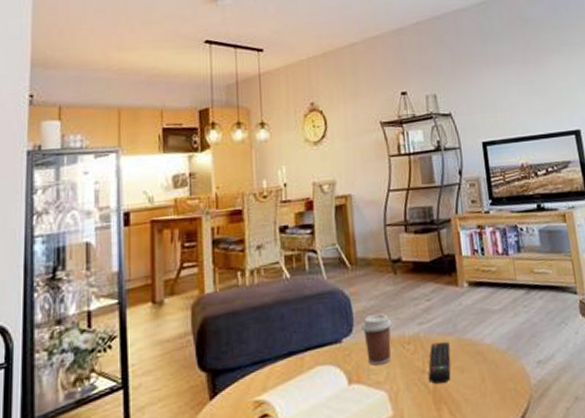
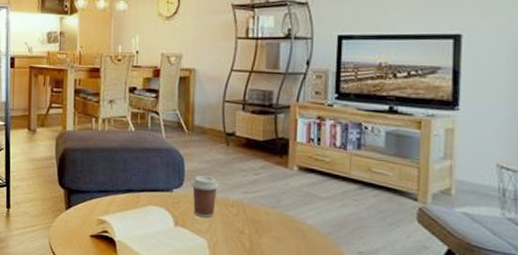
remote control: present [428,341,451,384] -> none [246,211,271,246]

